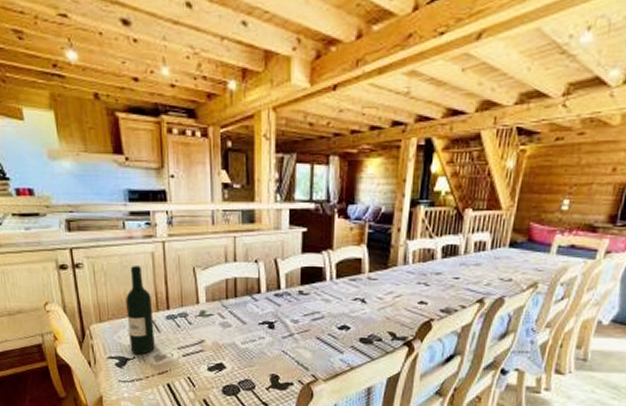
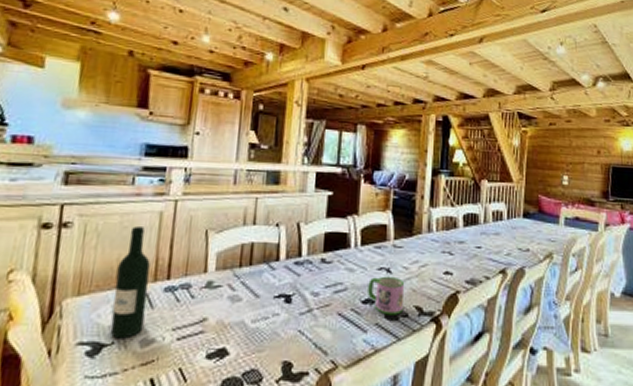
mug: none [343,305,379,340] -> present [368,276,405,315]

